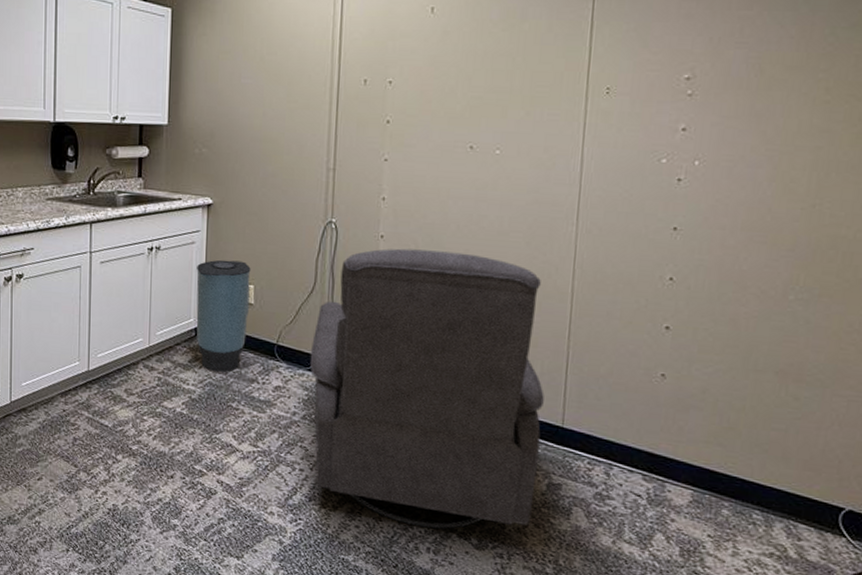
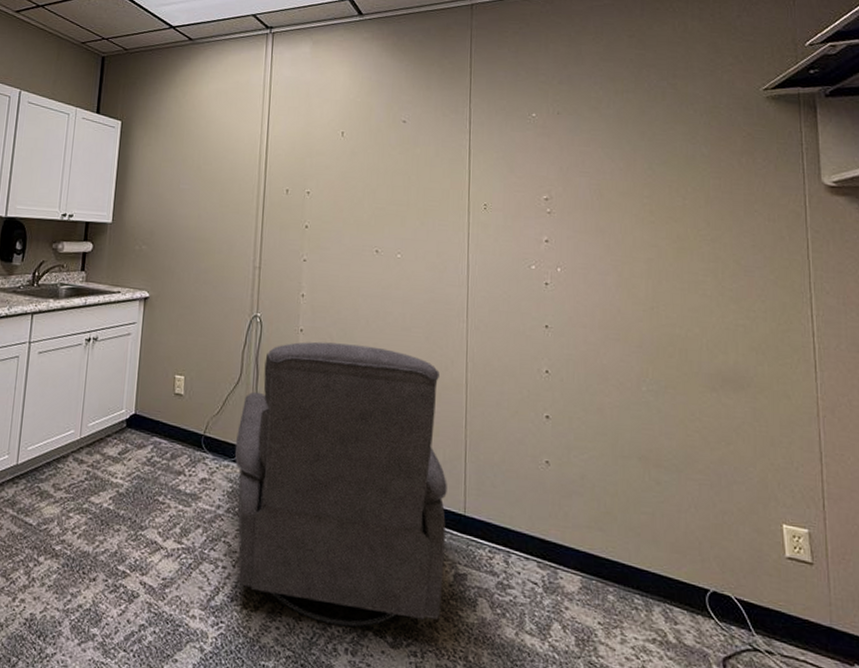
trash can: present [196,259,251,372] -> none [127,351,182,465]

